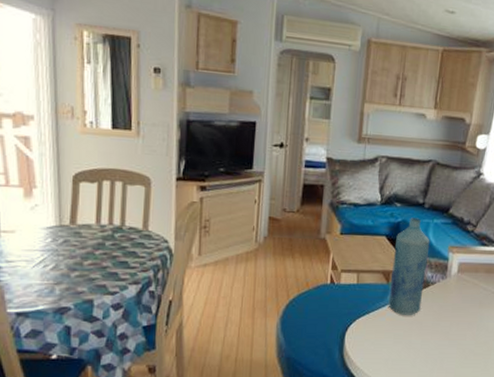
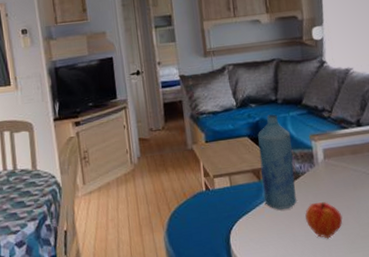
fruit: none [425,314,462,351] -> present [305,201,343,239]

